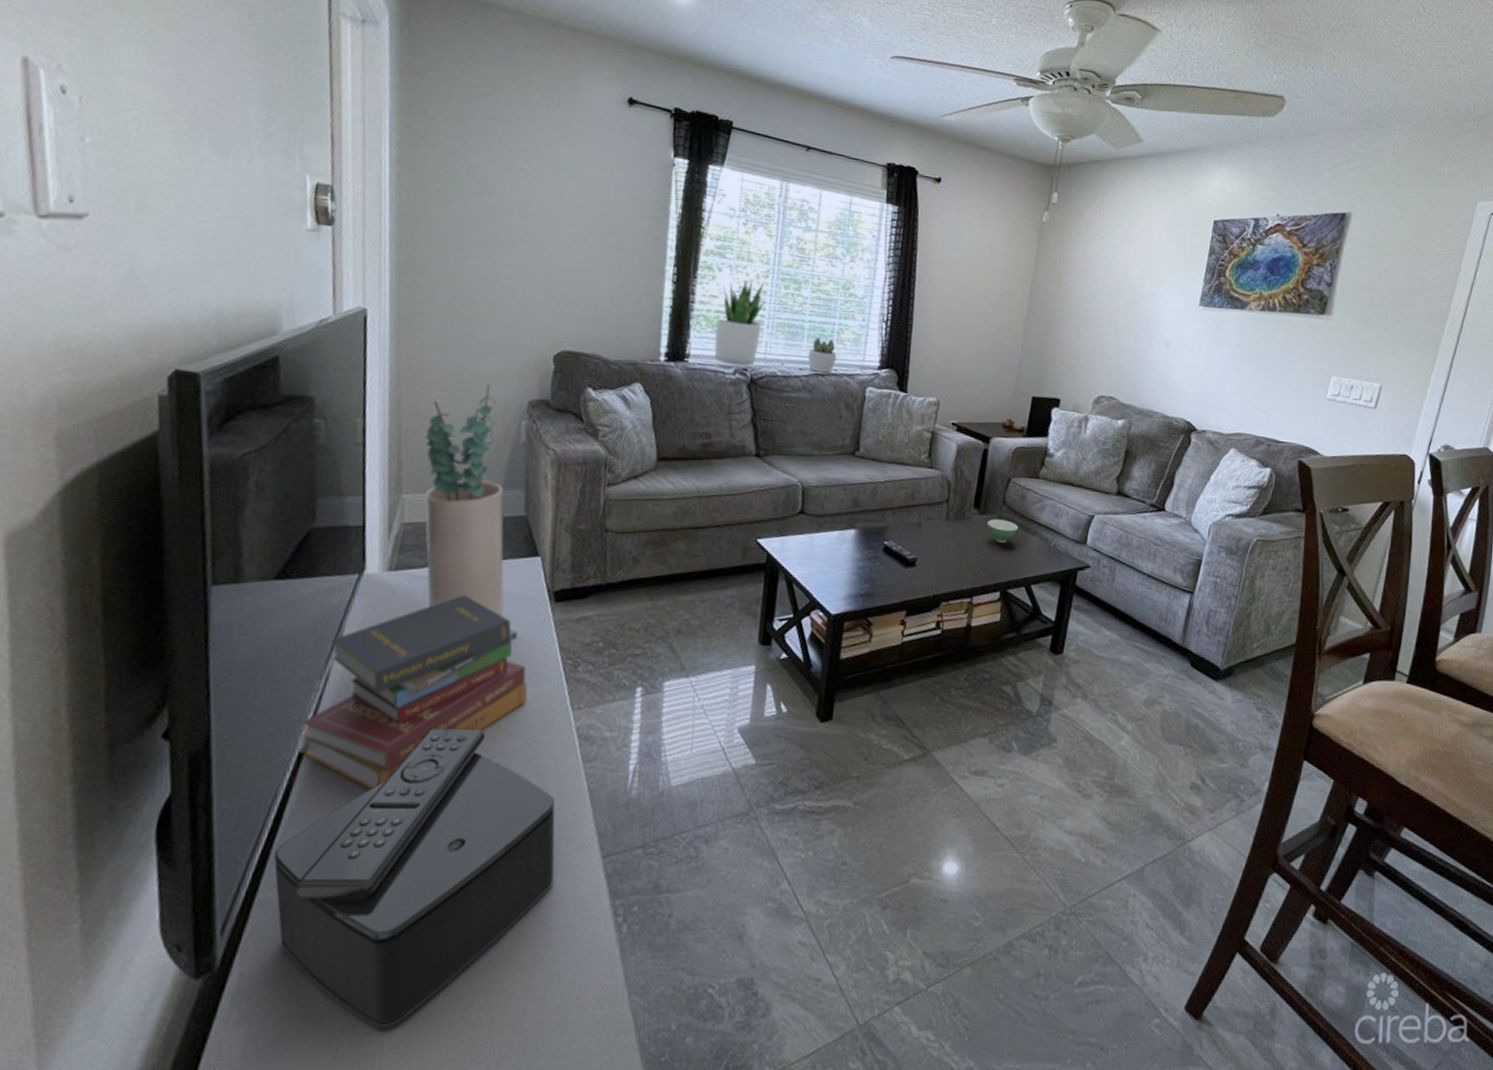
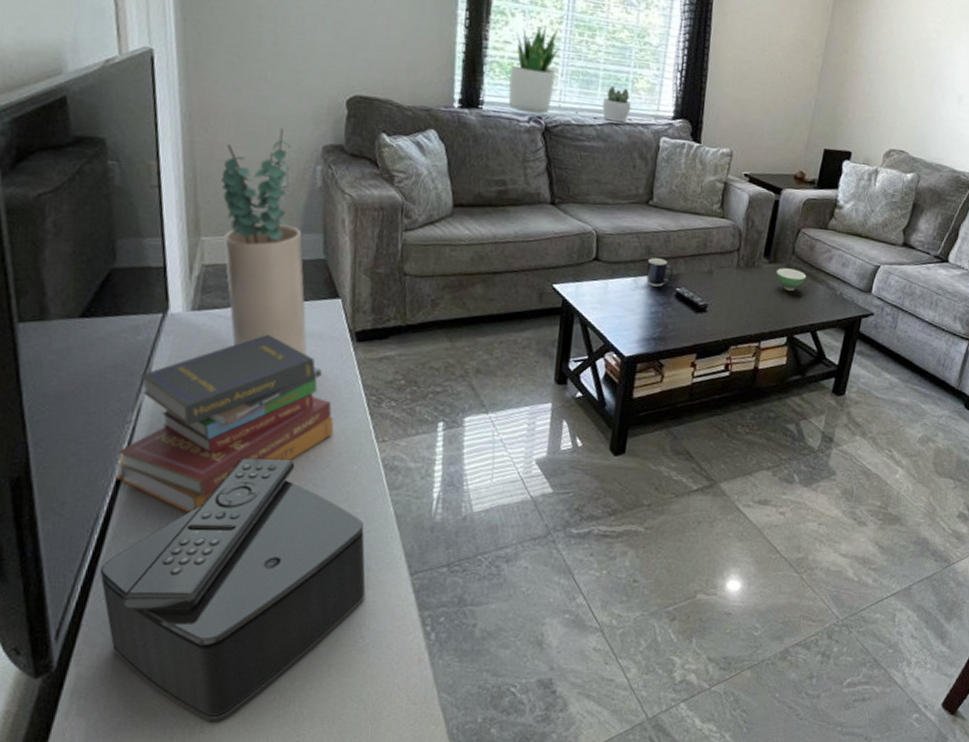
mug: none [853,510,881,540] -> present [646,258,673,287]

